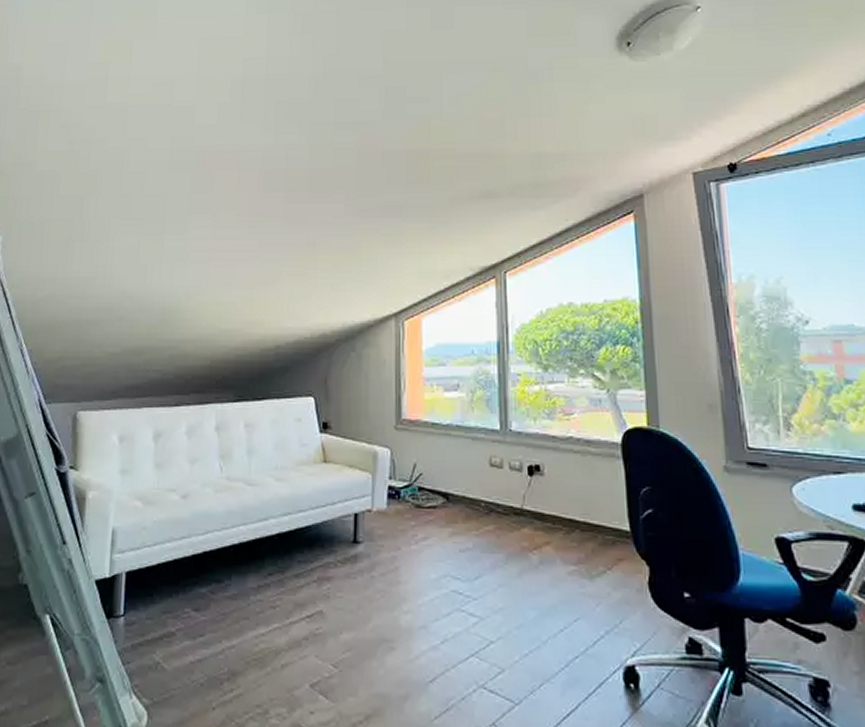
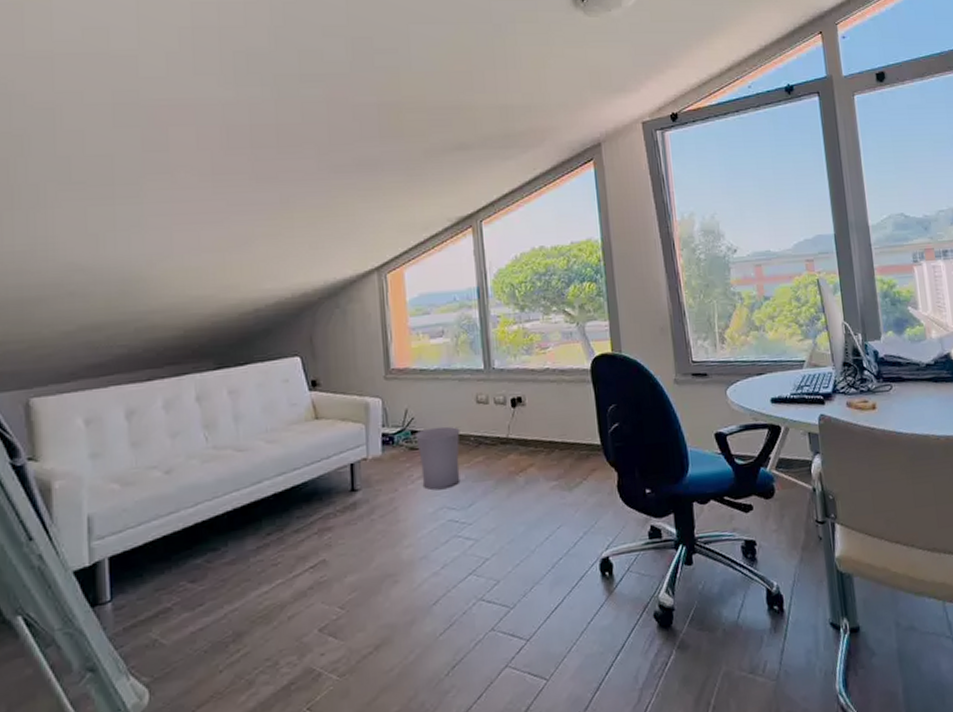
waste bin: none [421,486,470,556] -> present [414,426,461,491]

